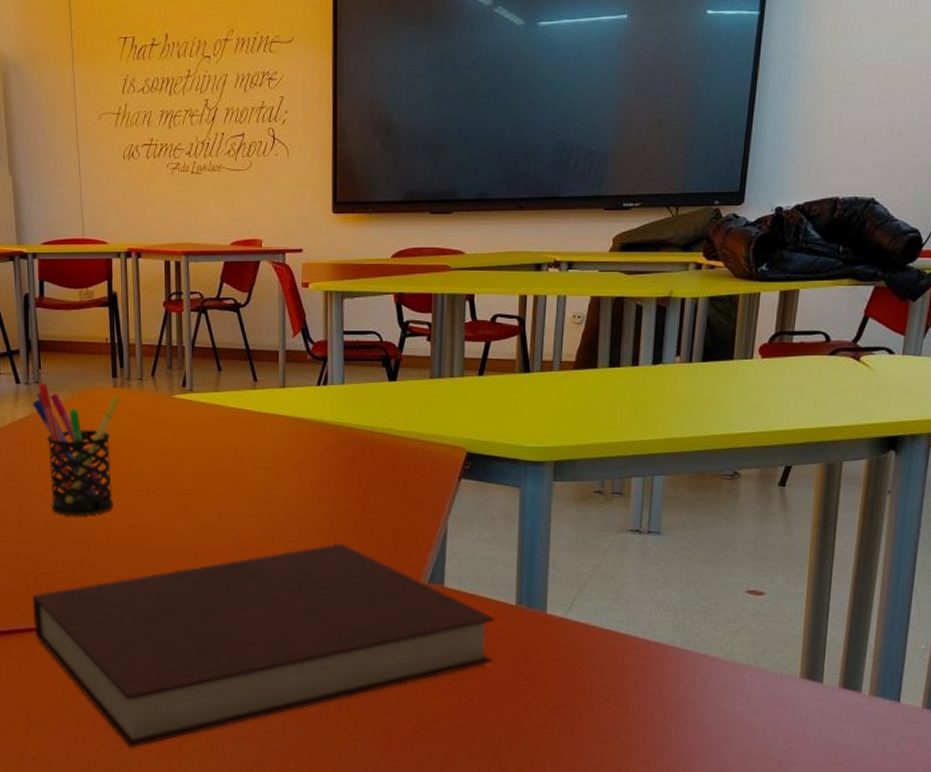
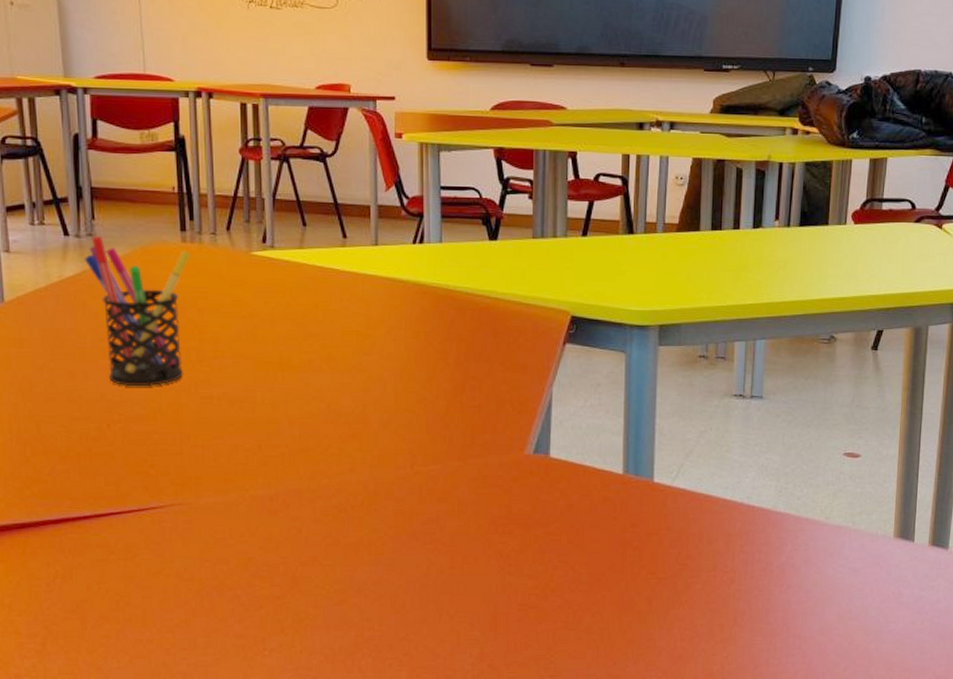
notebook: present [32,543,496,748] -> none [86,413,603,646]

